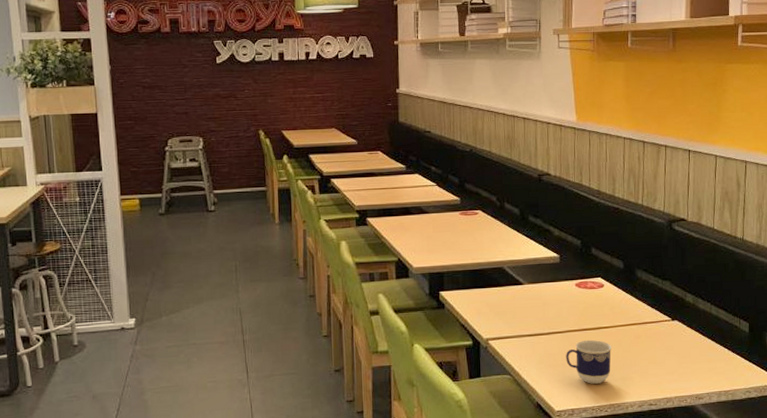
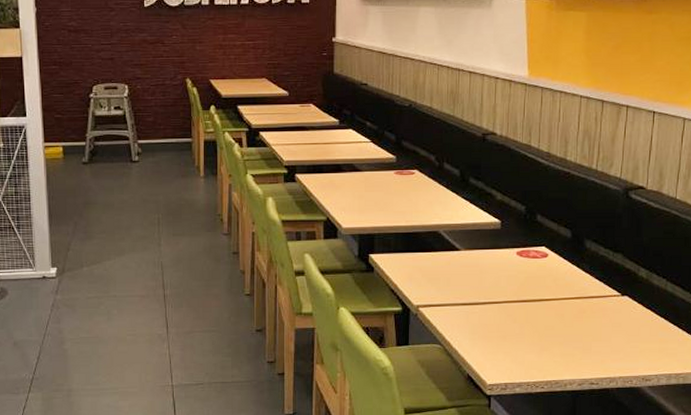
cup: present [566,339,612,384] -> none [502,312,553,358]

